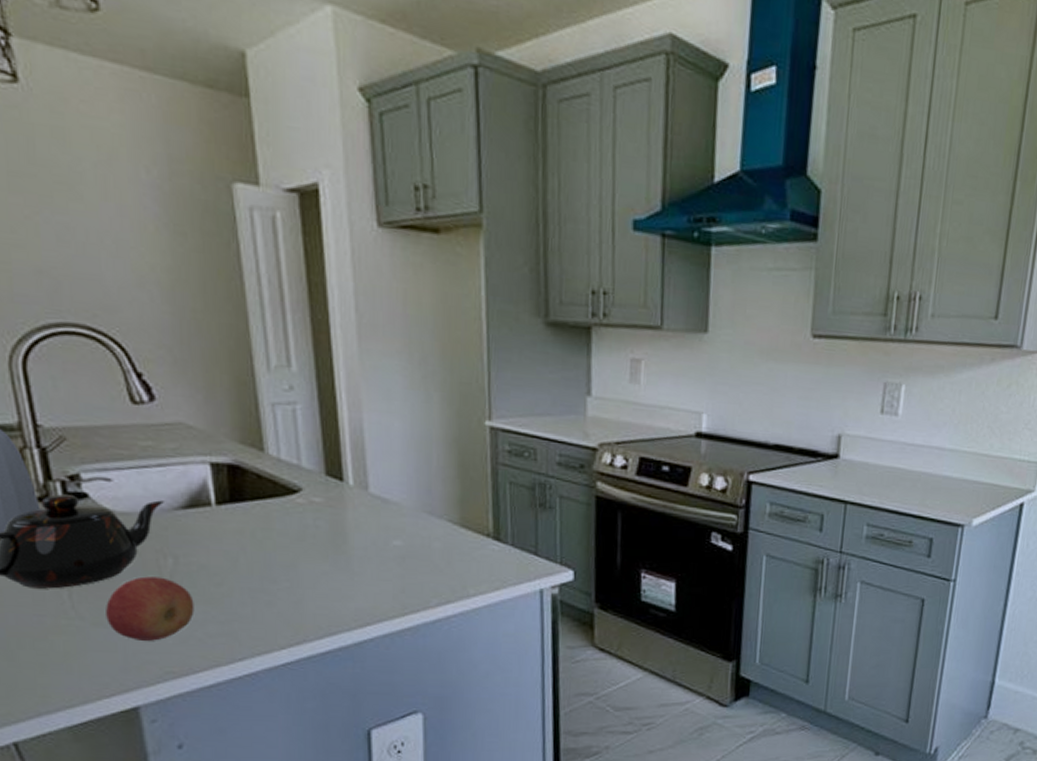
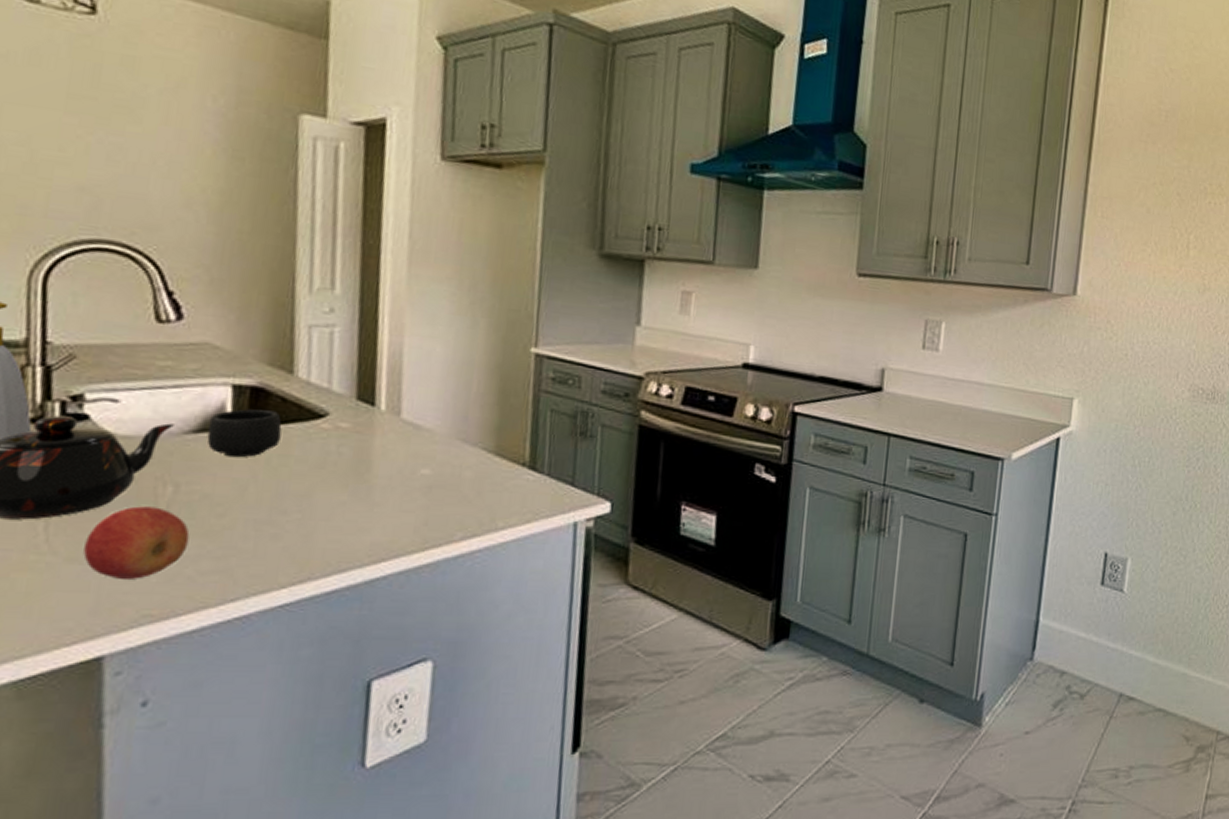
mug: none [195,486,261,532] -> present [207,409,282,458]

